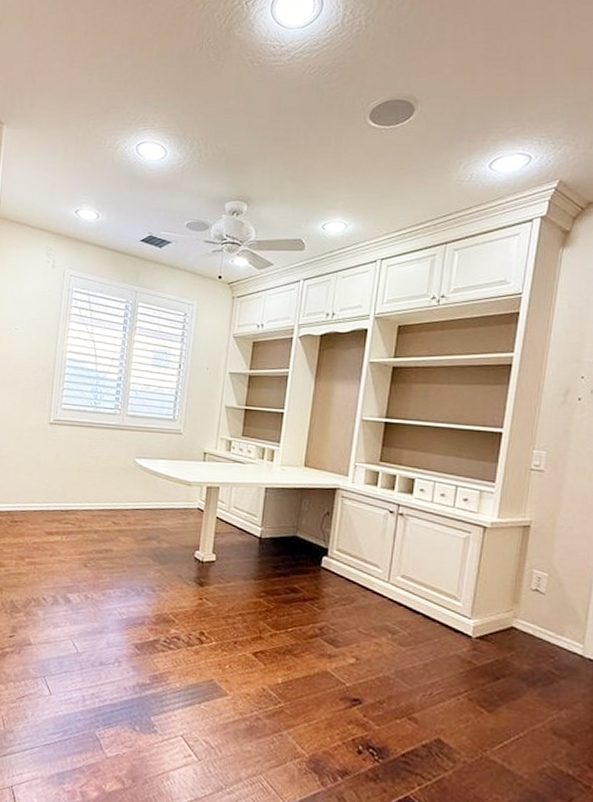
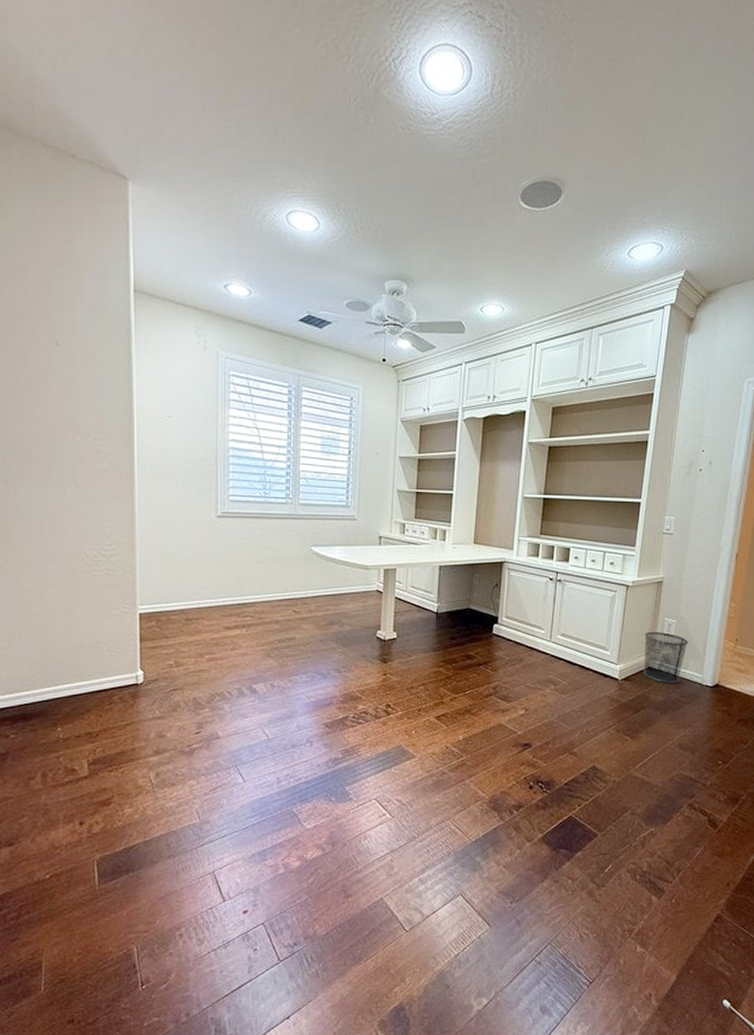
waste bin: none [504,583,564,651] -> present [643,631,688,684]

